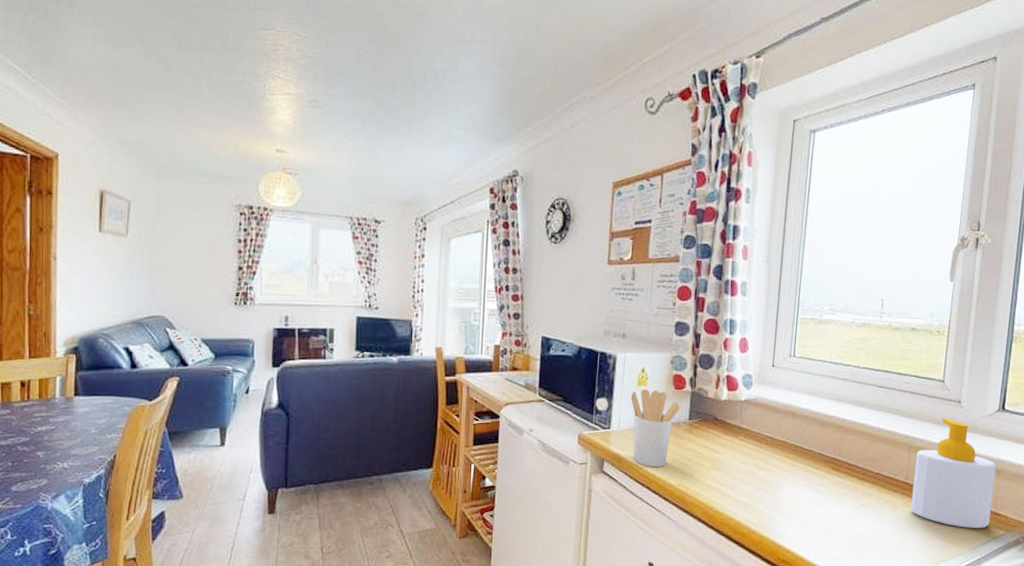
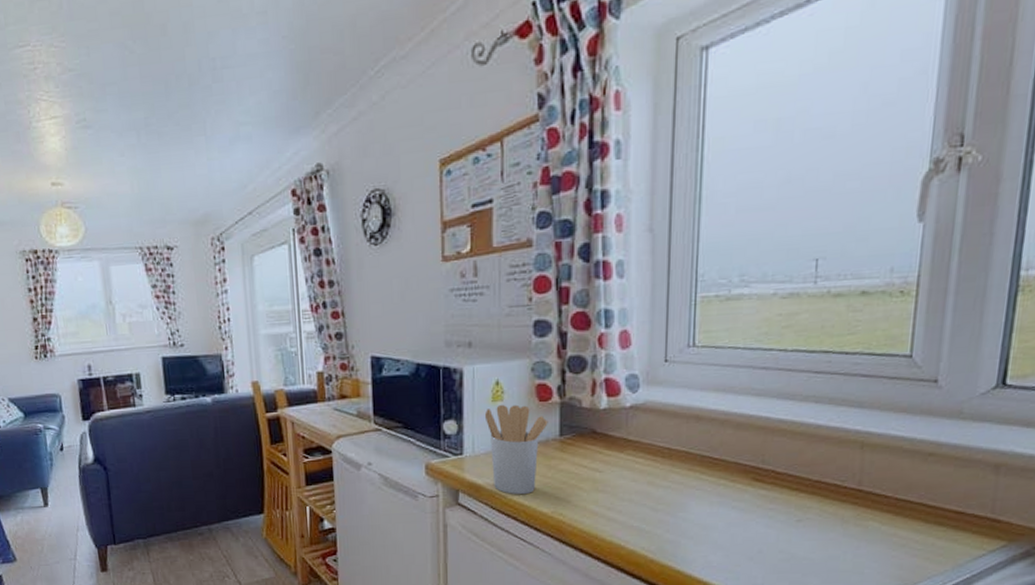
soap bottle: present [910,419,996,529] -> none [866,404,993,541]

